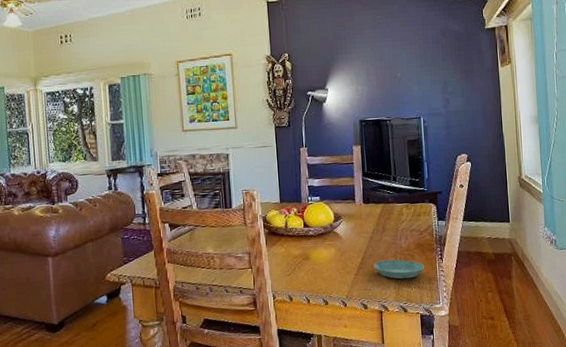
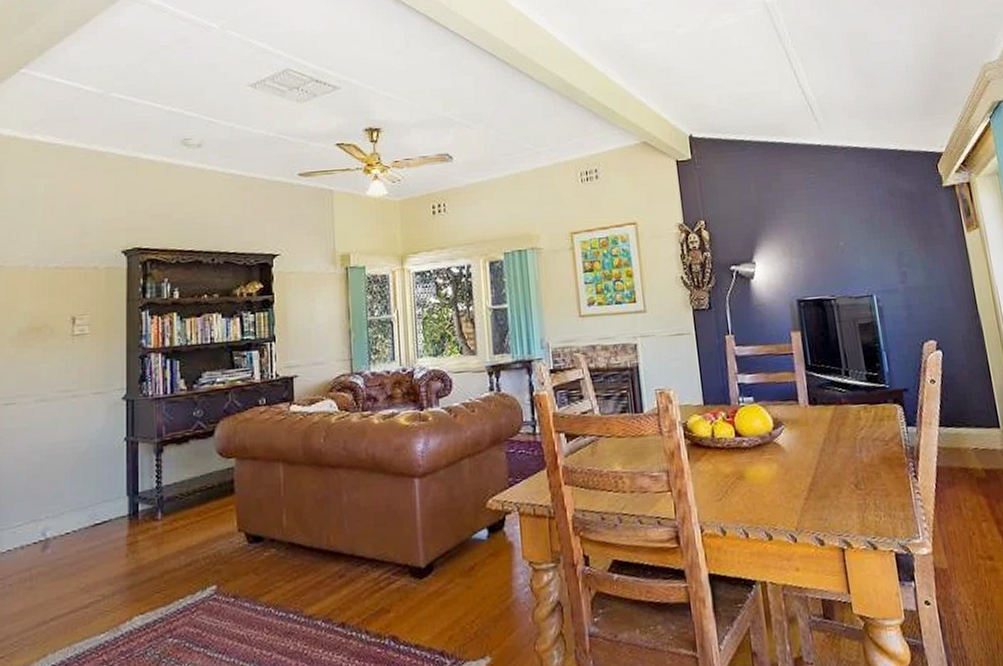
saucer: present [373,259,425,279] -> none [827,478,895,505]

